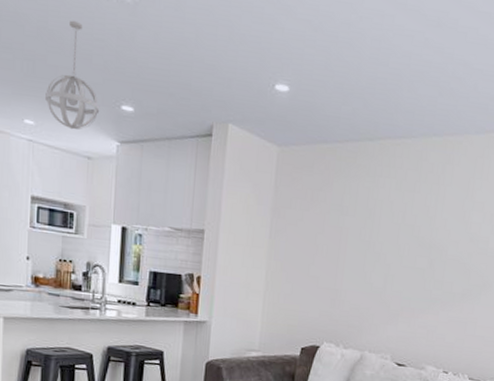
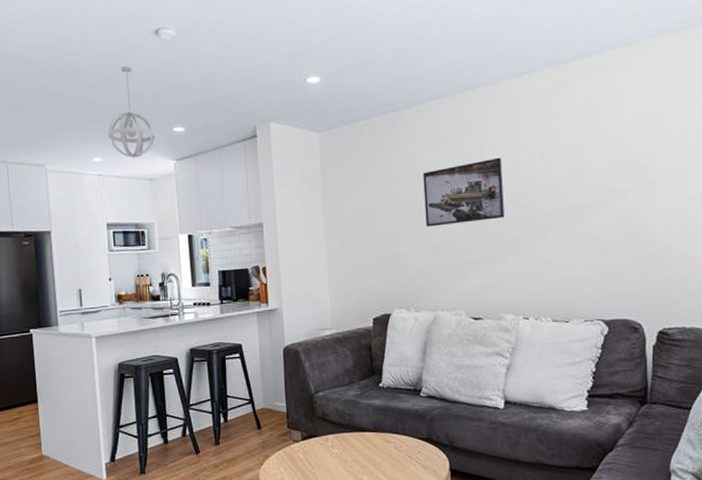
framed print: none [369,210,453,272] -> present [423,157,505,227]

